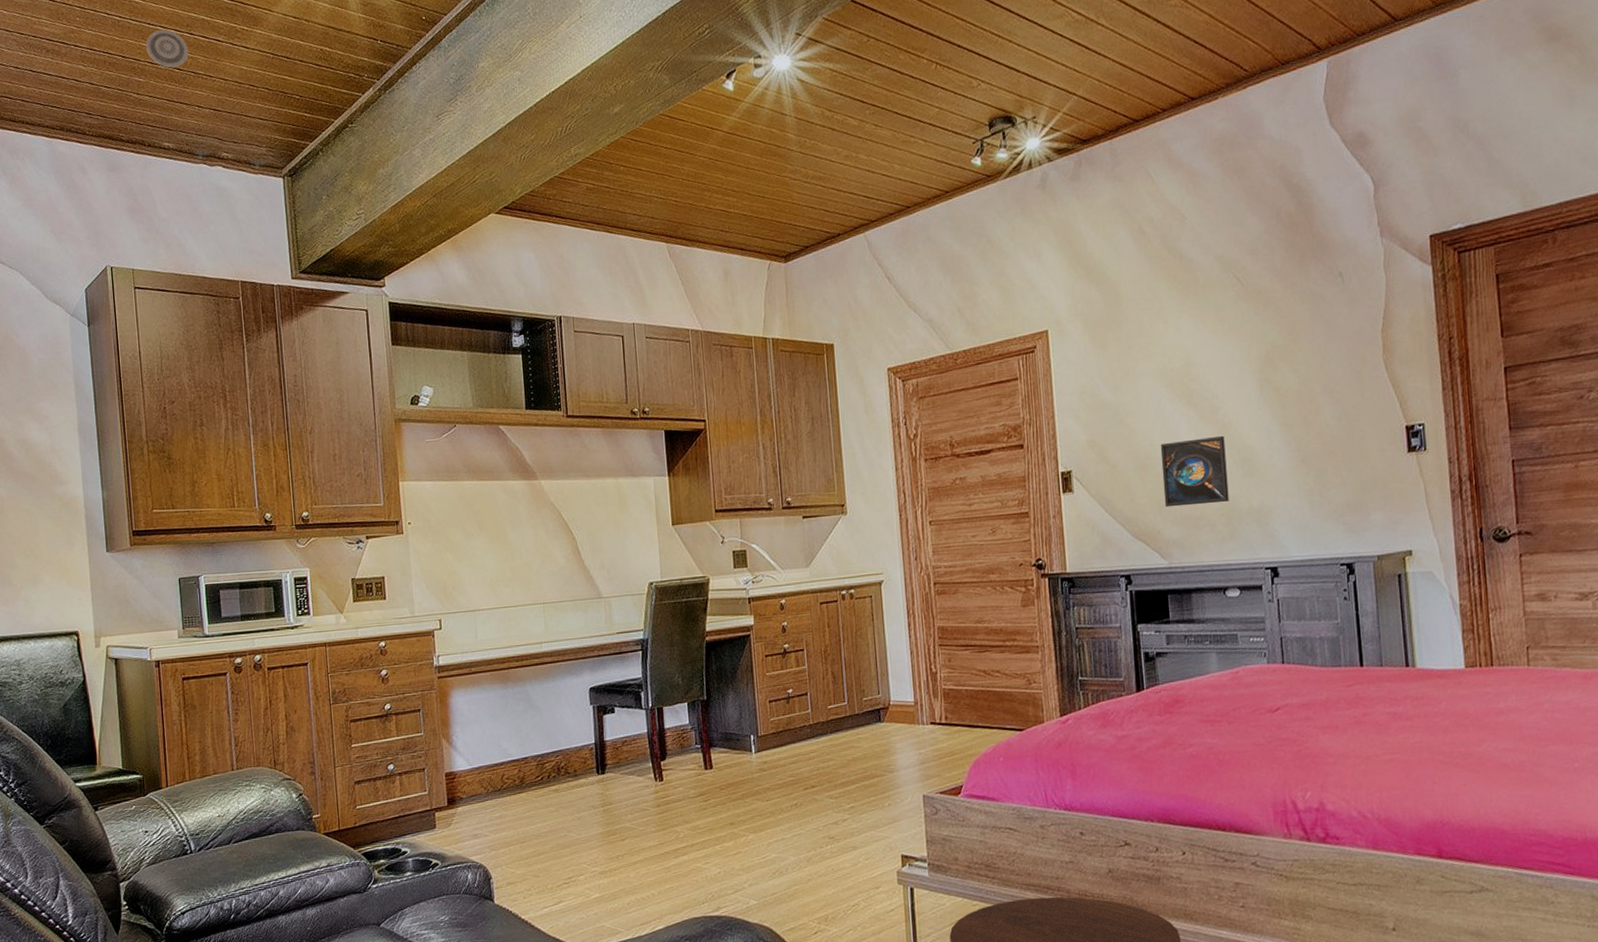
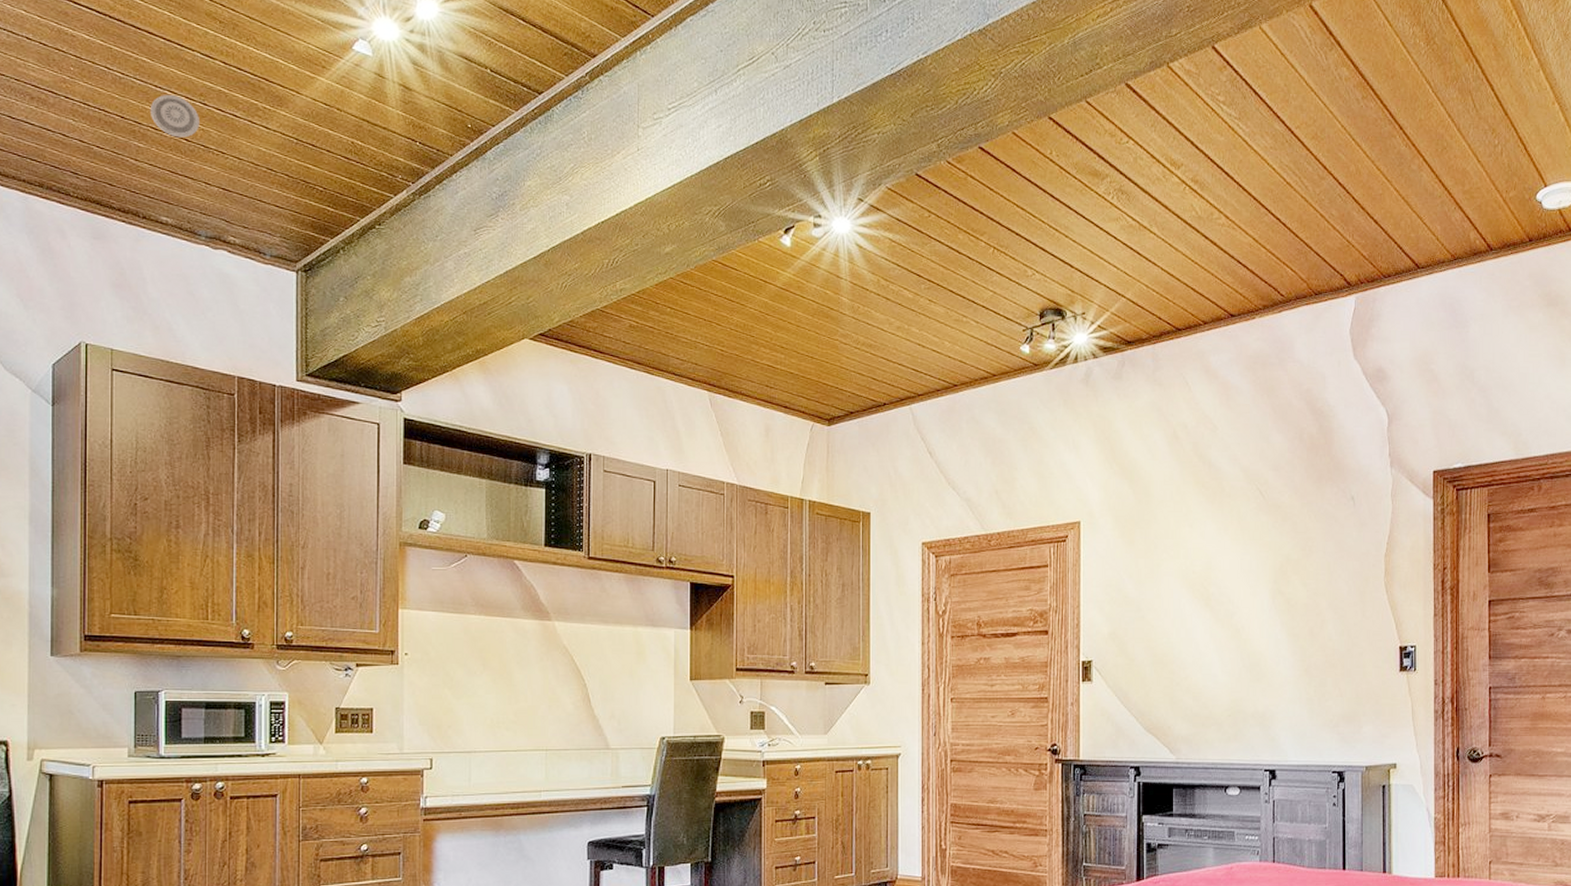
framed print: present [1160,435,1229,507] -> none [1177,639,1237,704]

